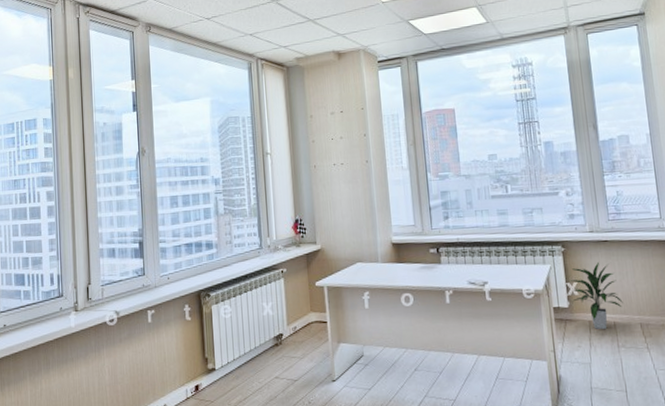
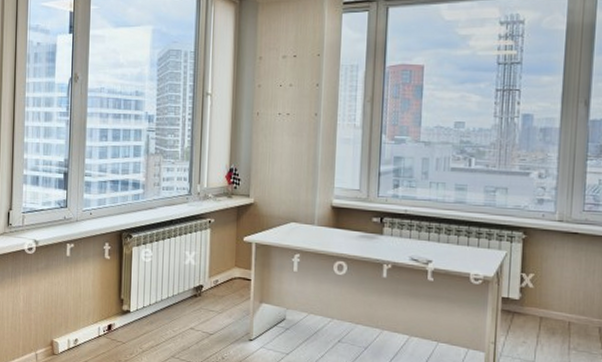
indoor plant: present [568,261,623,330] -> none [524,254,584,329]

